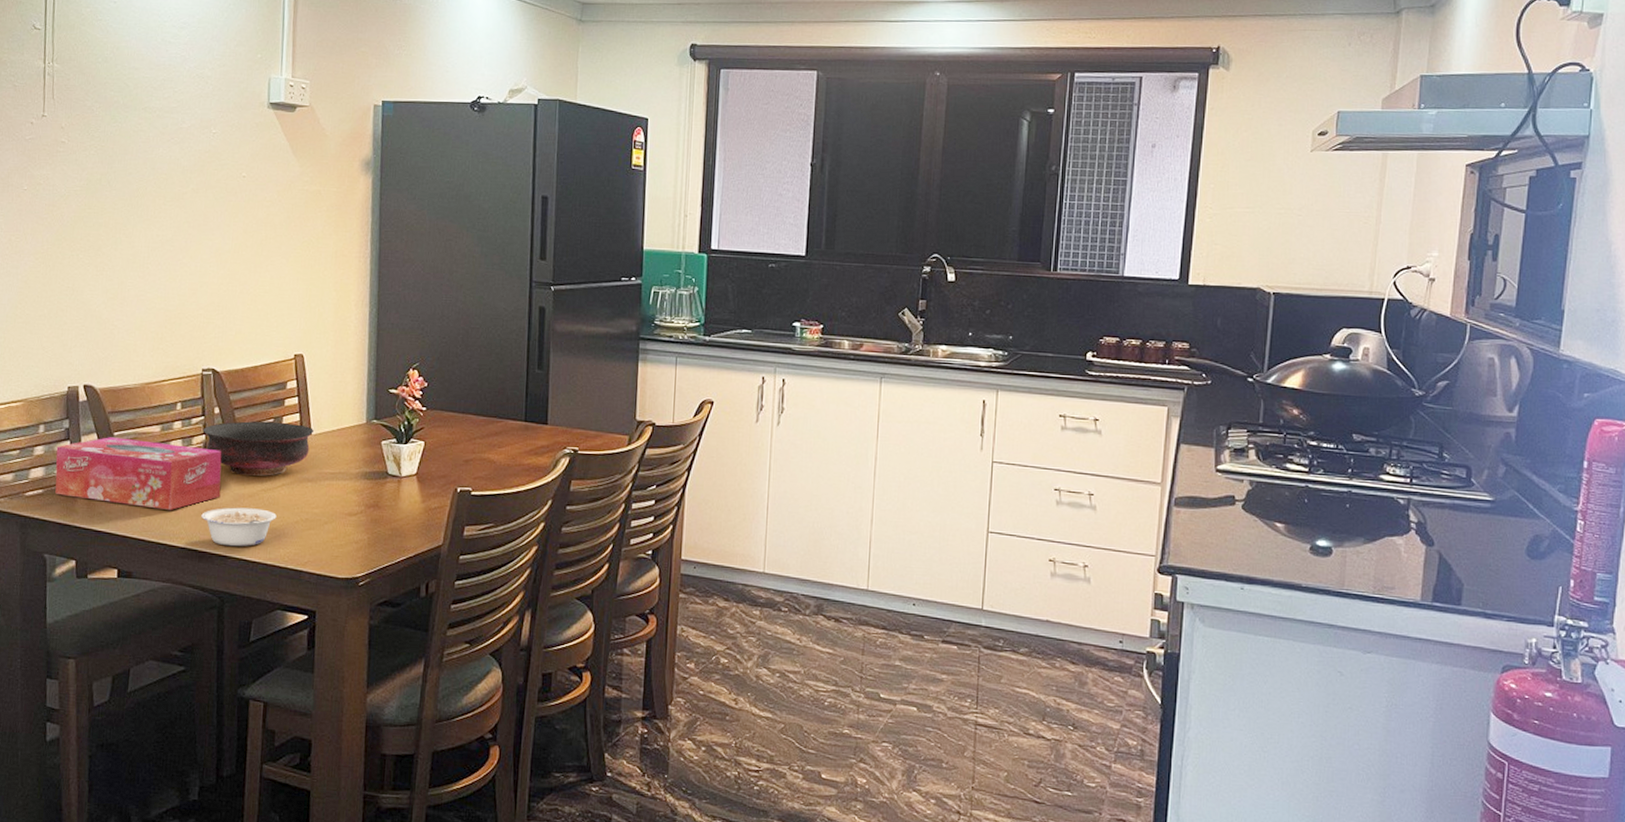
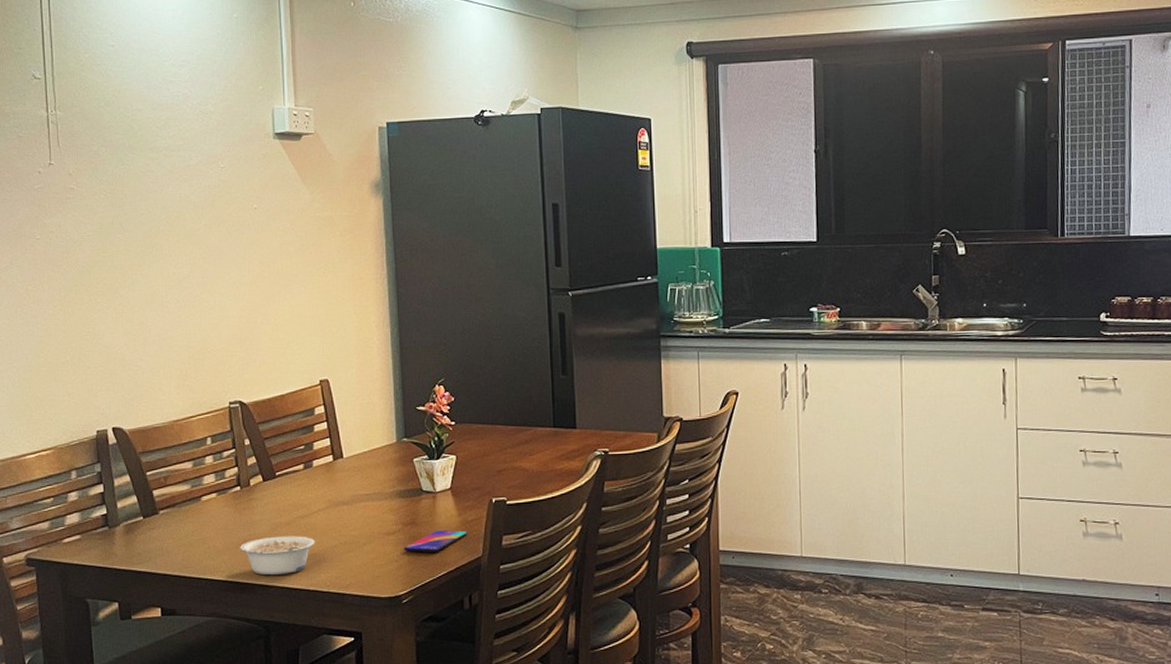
tissue box: present [55,437,222,510] -> none [90,477,258,545]
bowl: present [202,421,313,476] -> none [234,448,345,504]
smartphone: none [364,514,430,537] -> present [404,530,468,552]

